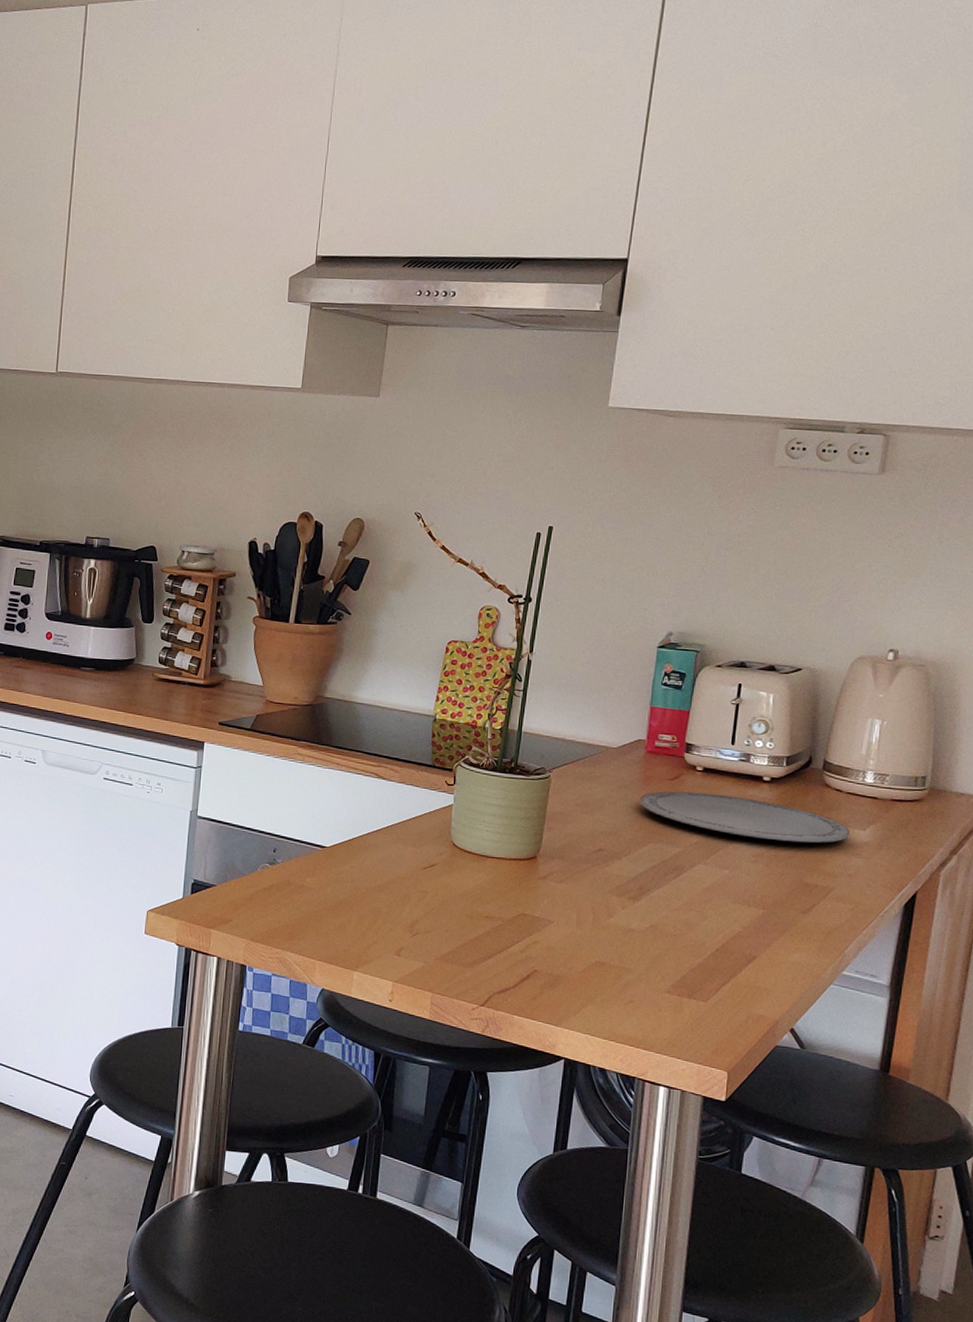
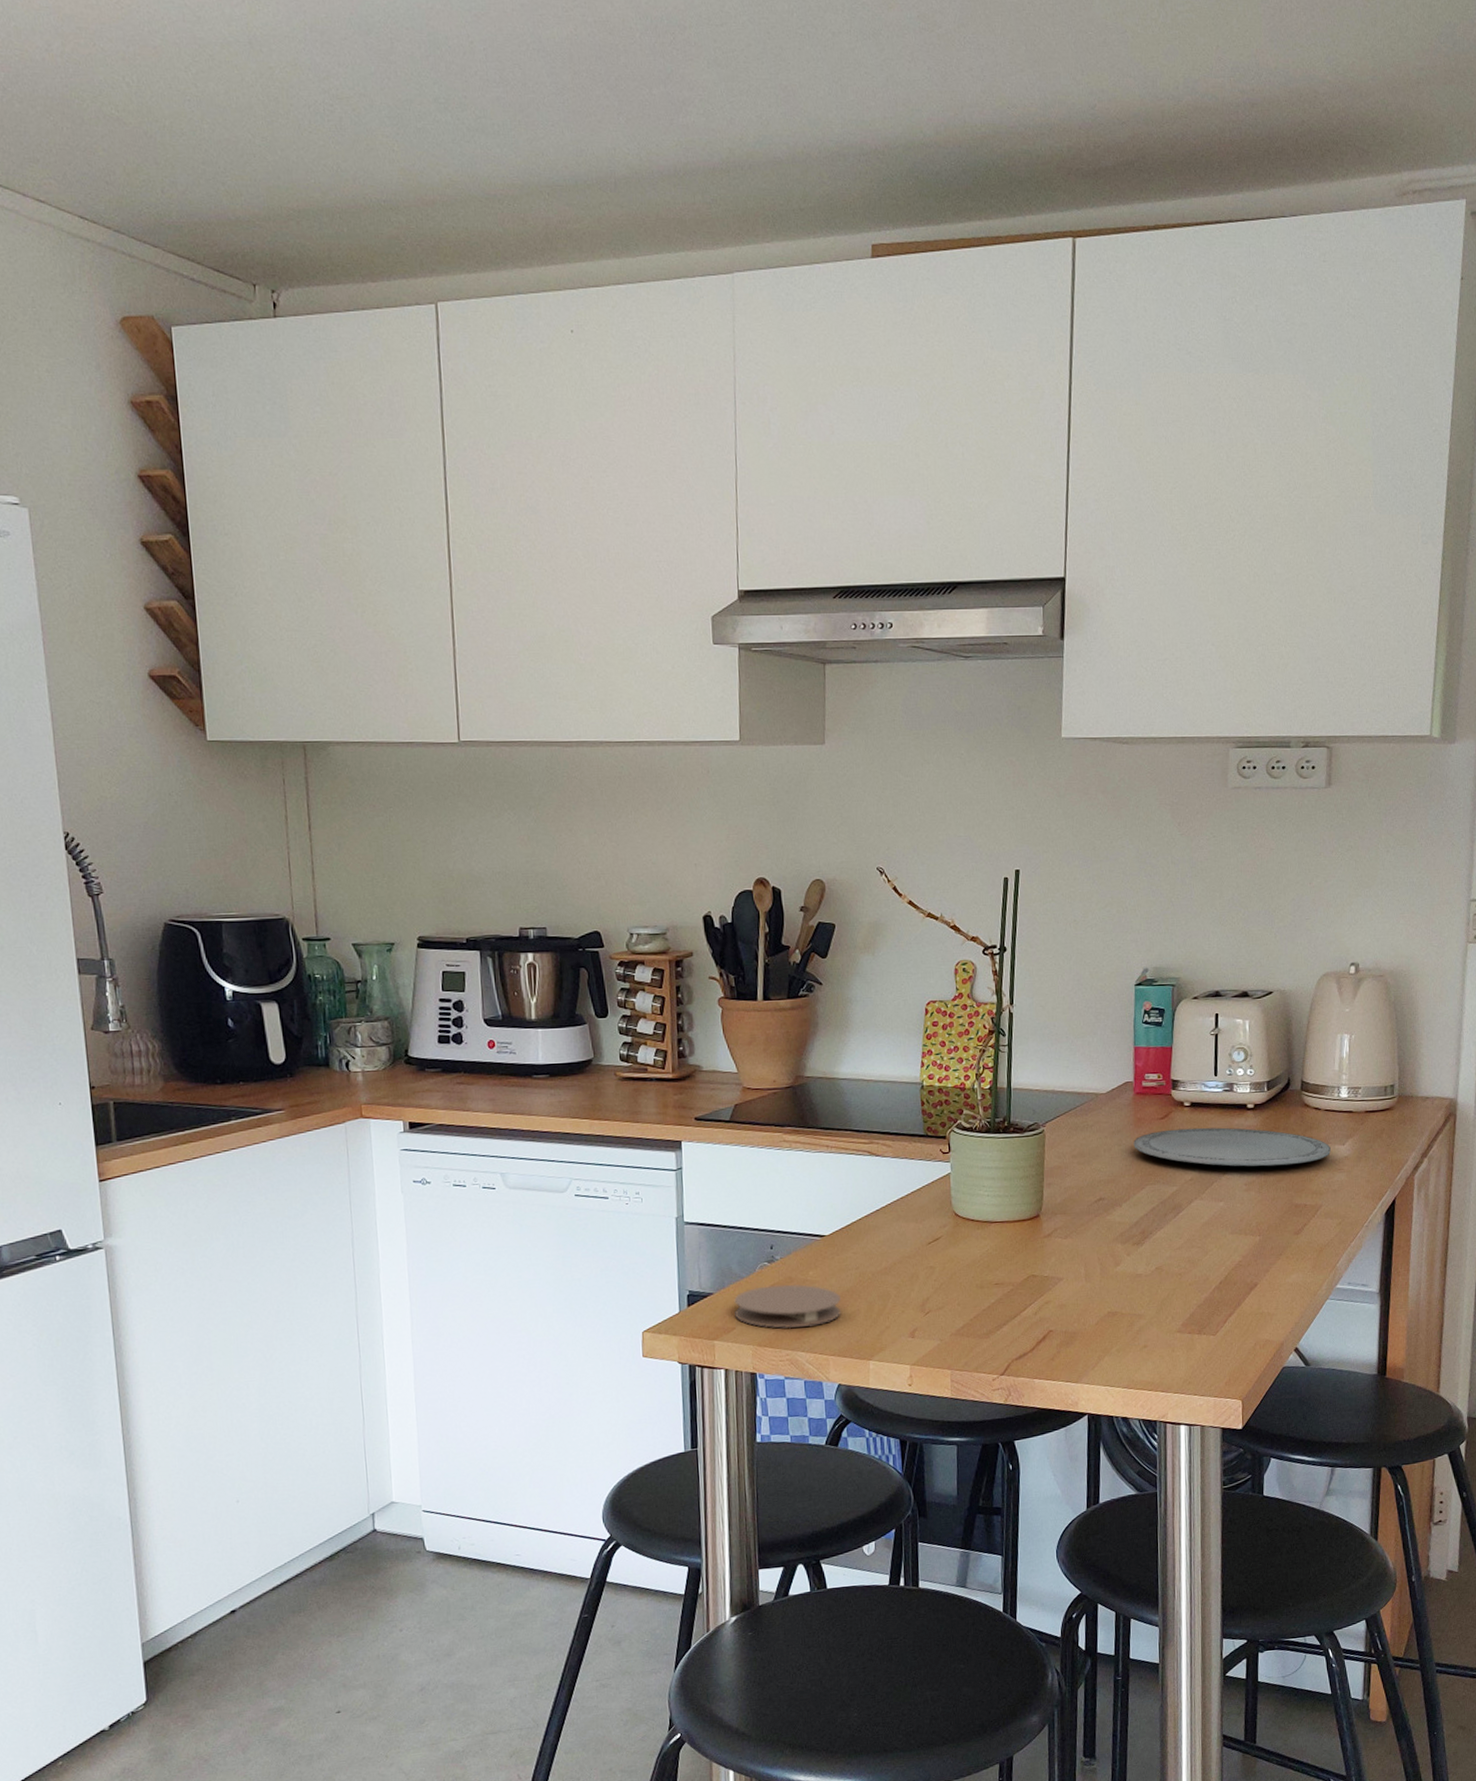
coaster: none [233,886,334,930] -> present [734,1284,841,1329]

